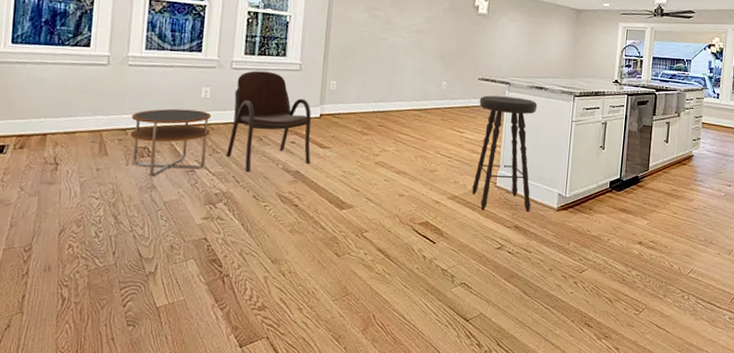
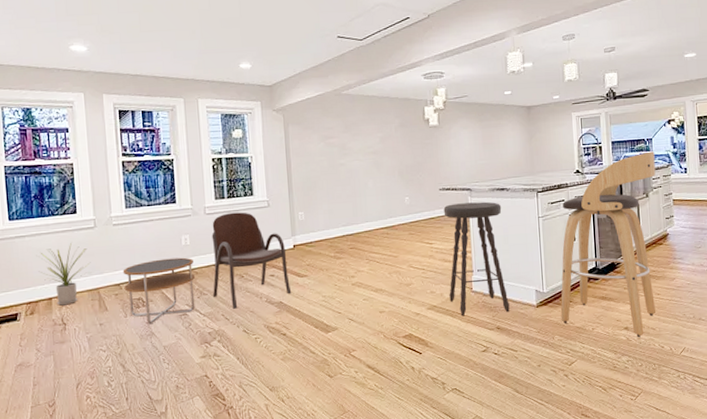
house plant: none [36,78,98,144] -> present [38,243,91,306]
bar stool: none [579,72,692,253] -> present [560,151,656,337]

